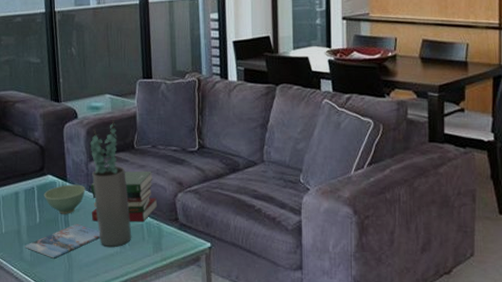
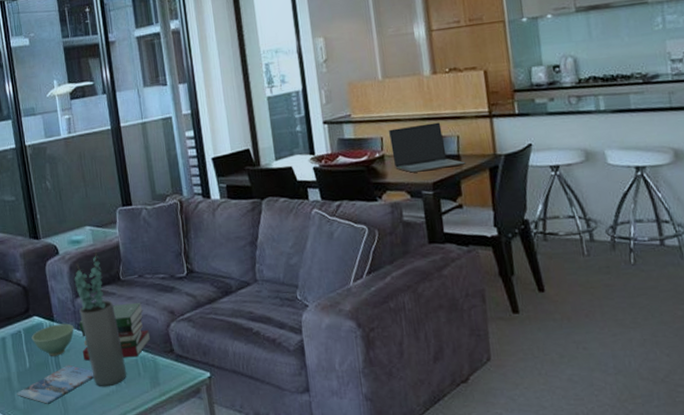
laptop: none [402,29,472,74] -> present [388,122,466,173]

